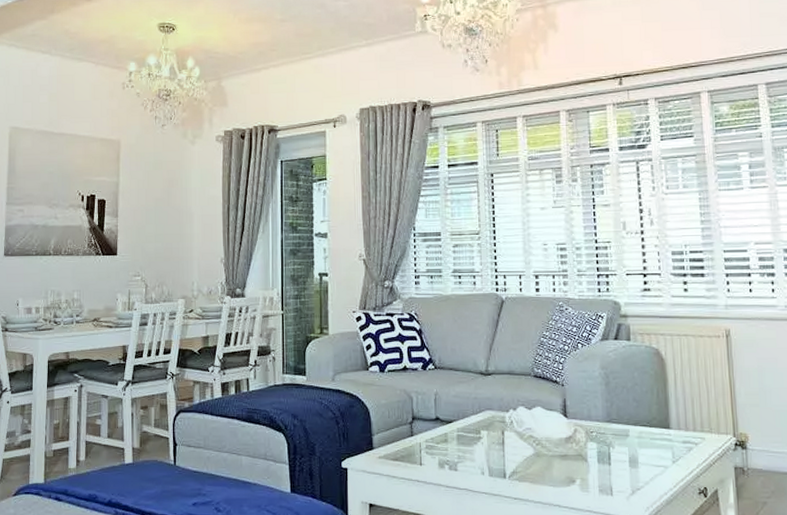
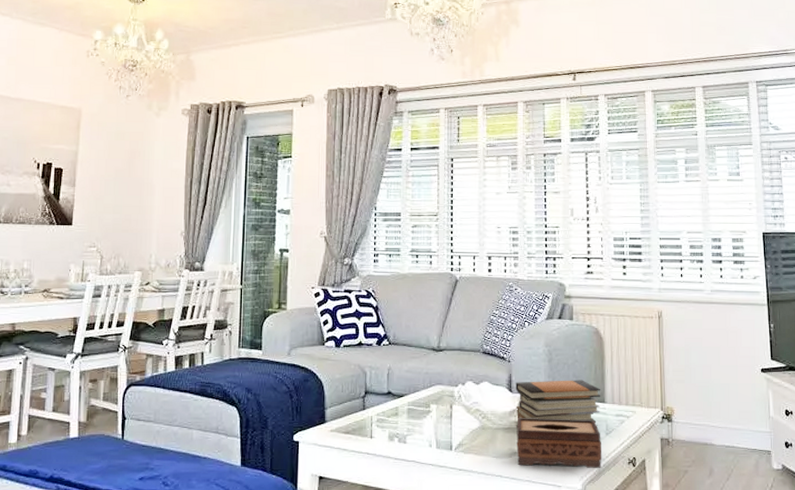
book stack: none [571,404,665,450] -> present [516,380,601,423]
tissue box: none [574,444,670,499] -> present [516,417,602,469]

